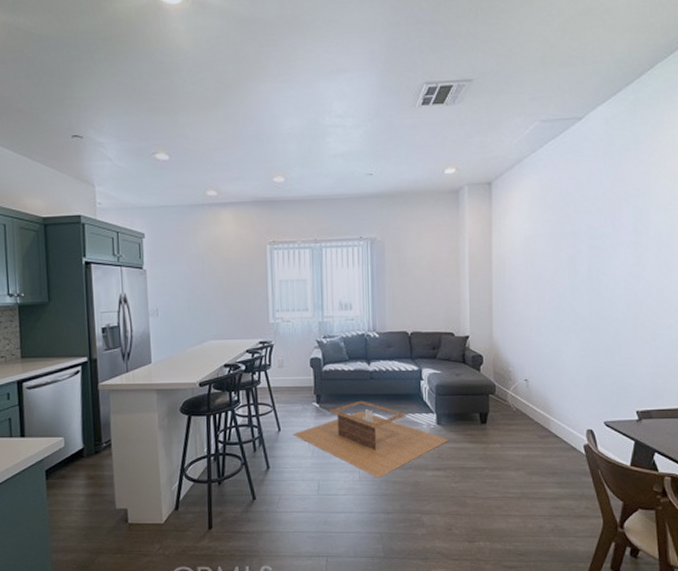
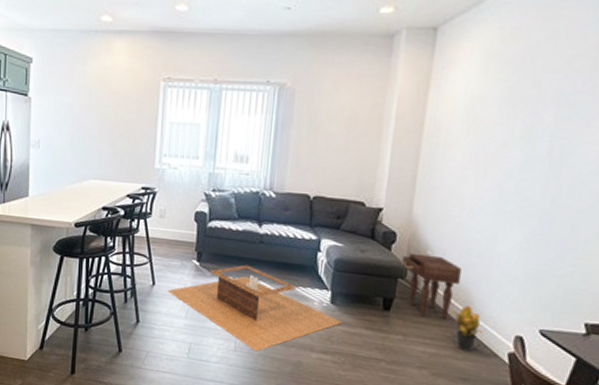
nightstand: none [489,371,539,424] -> present [400,253,462,319]
potted plant: none [533,409,562,450] -> present [449,305,483,352]

